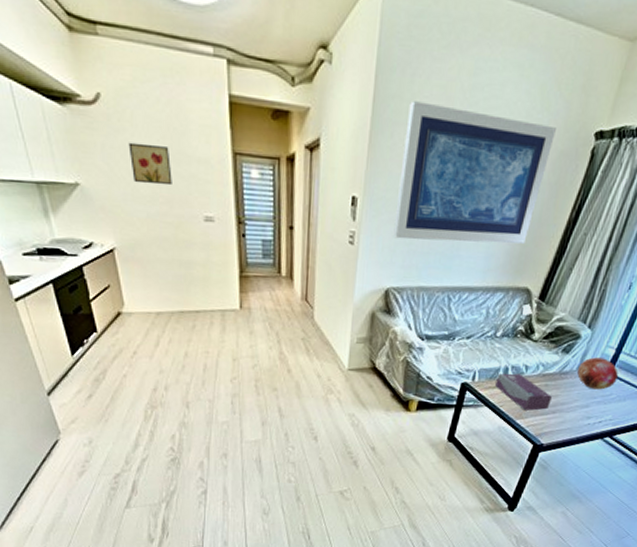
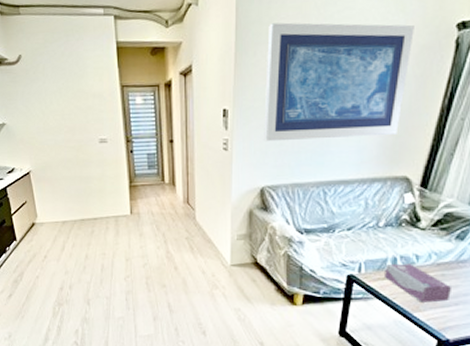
wall art: present [128,142,172,186] -> none [41,87,74,118]

